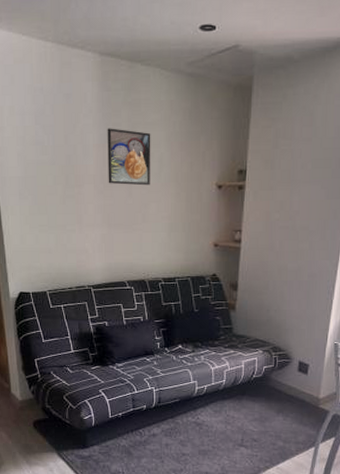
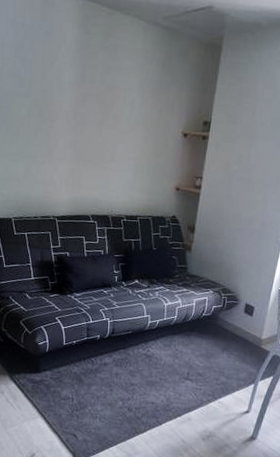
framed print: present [107,128,151,186] -> none [80,69,125,127]

